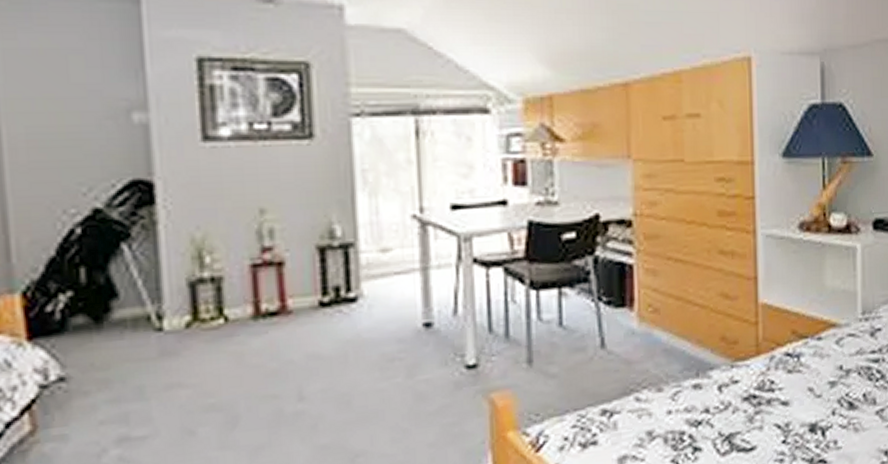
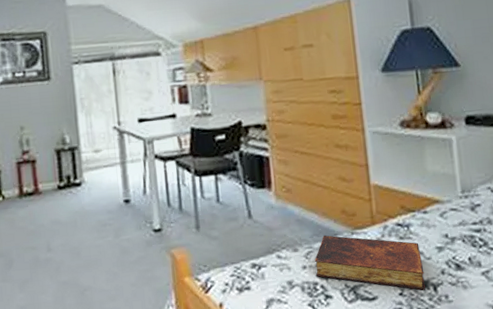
book: none [683,369,813,436] -> present [315,235,426,290]

